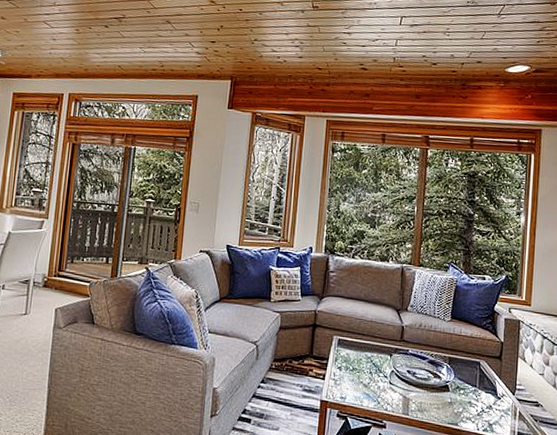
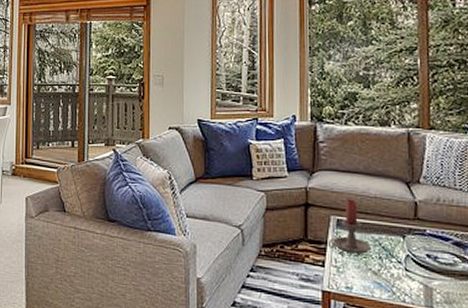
candle holder: none [329,321,364,369] -> present [327,199,371,254]

